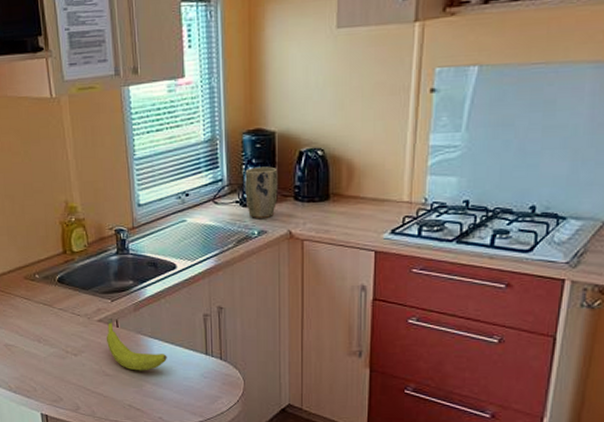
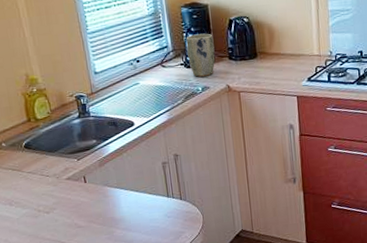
fruit: present [106,319,167,371] -> none [75,176,134,220]

